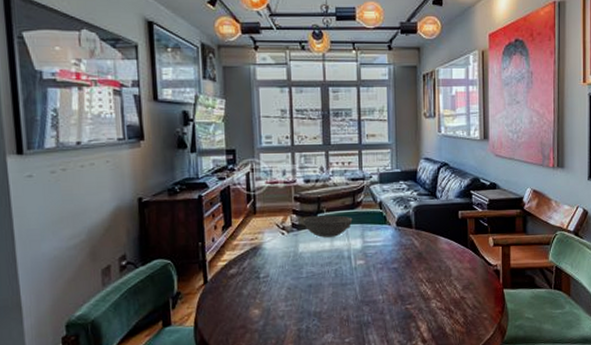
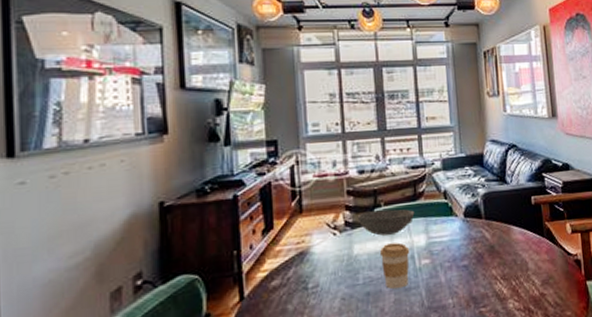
coffee cup: none [322,244,348,284] -> present [380,242,410,289]

